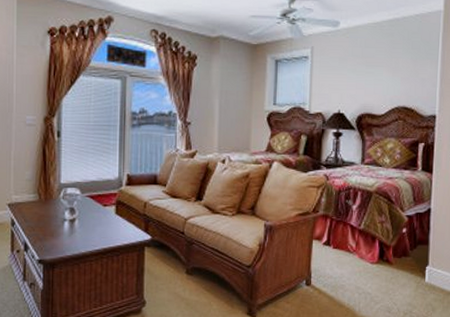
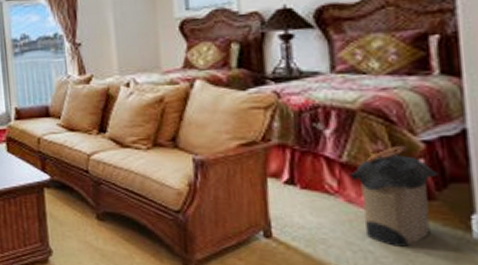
laundry hamper: none [363,218,412,289] -> present [348,145,438,247]

